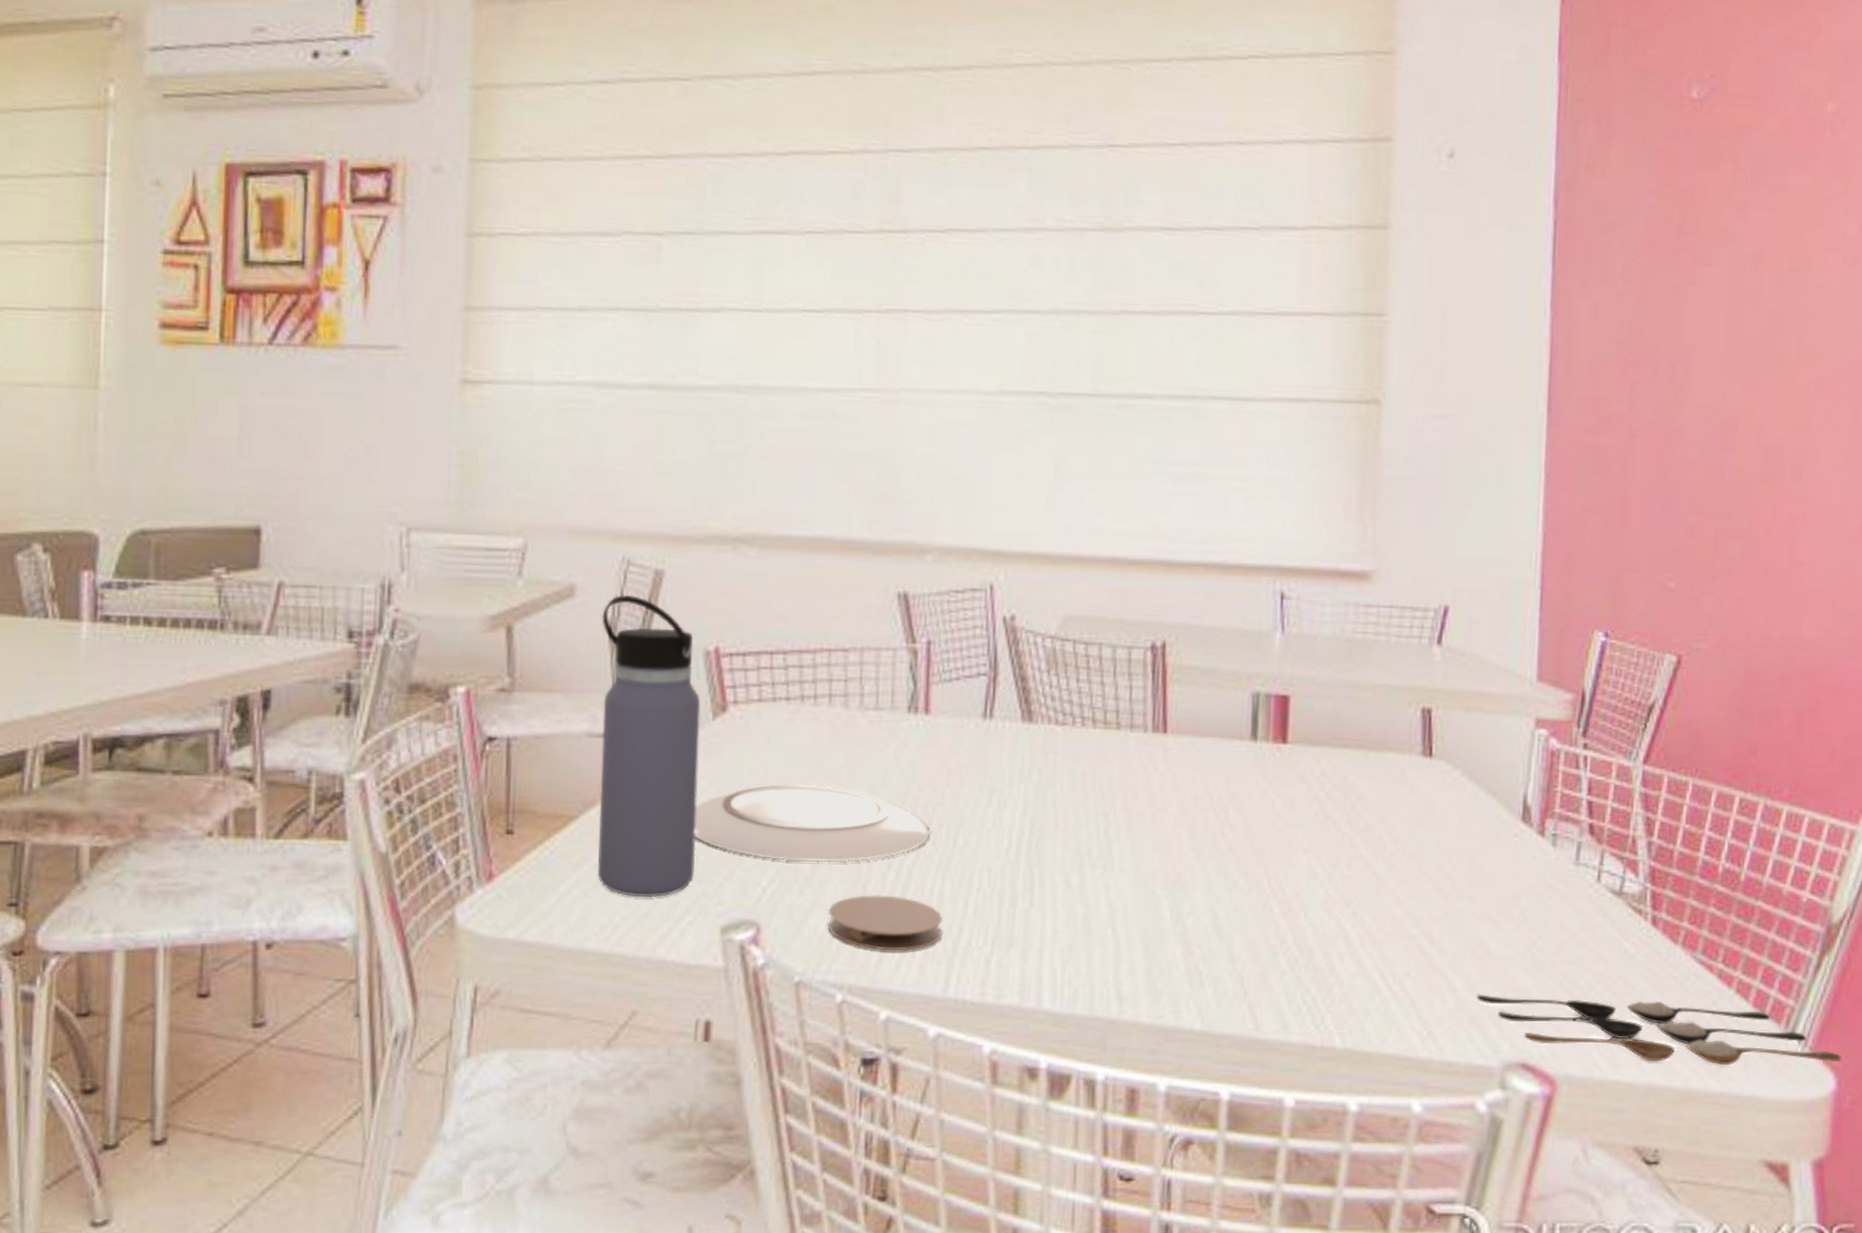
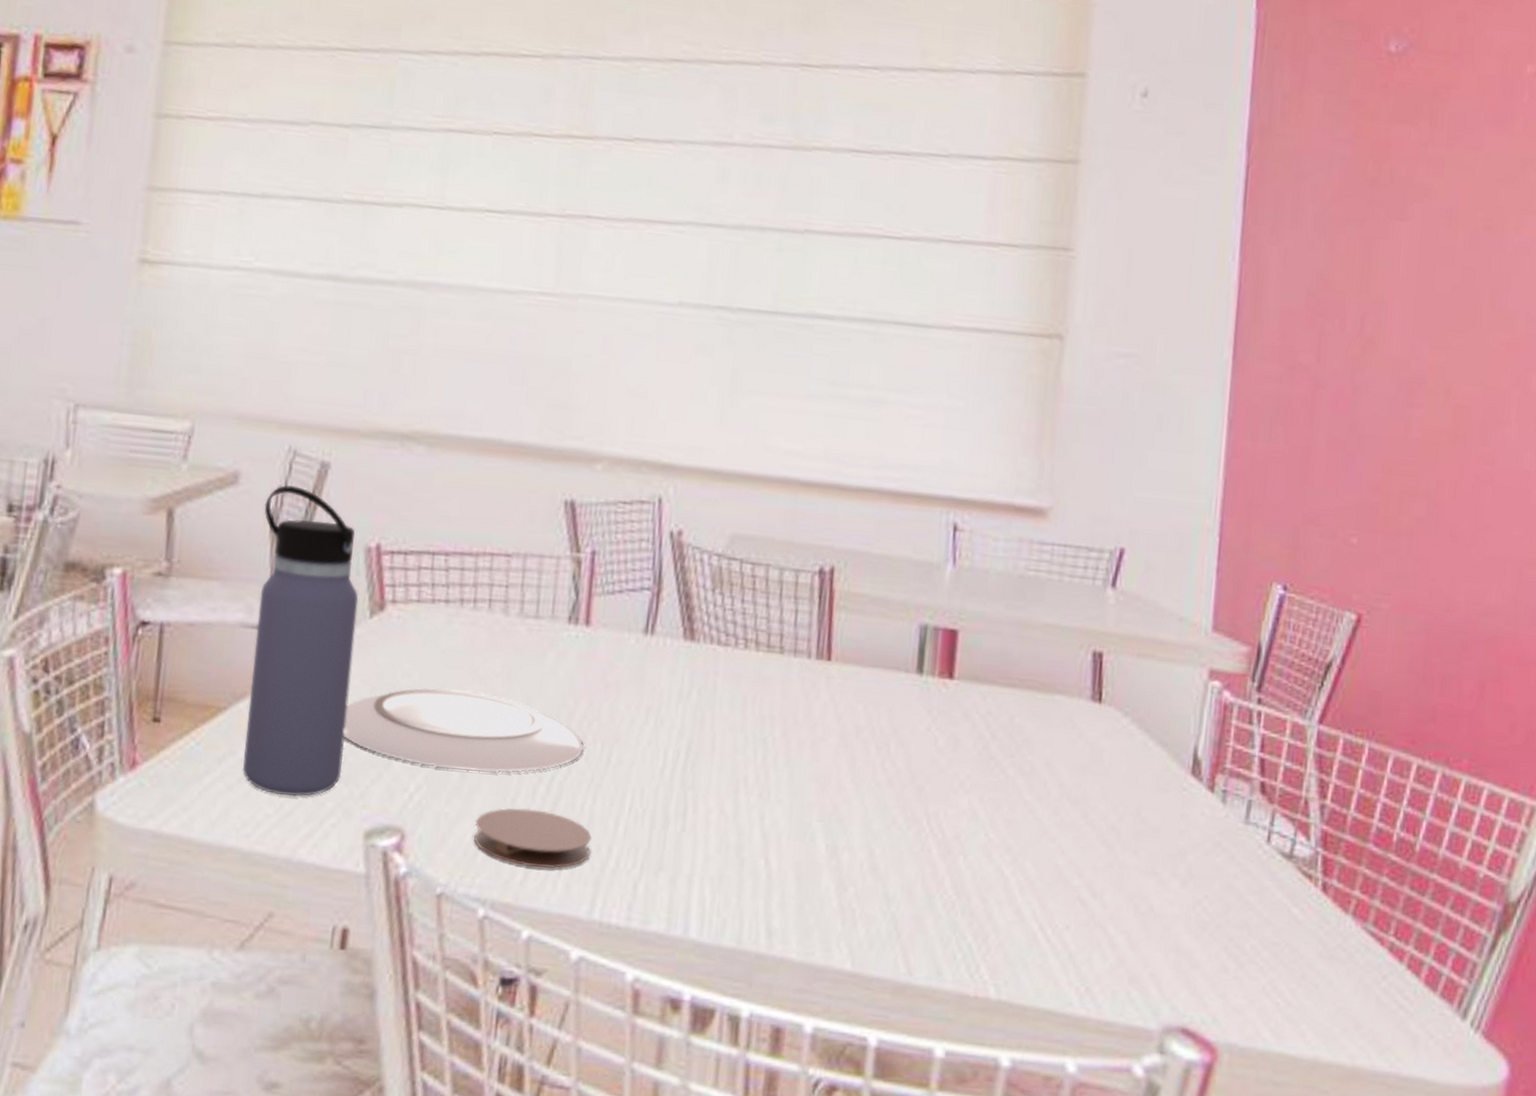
spoon: present [1476,994,1841,1065] -> none [1137,952,1515,1048]

